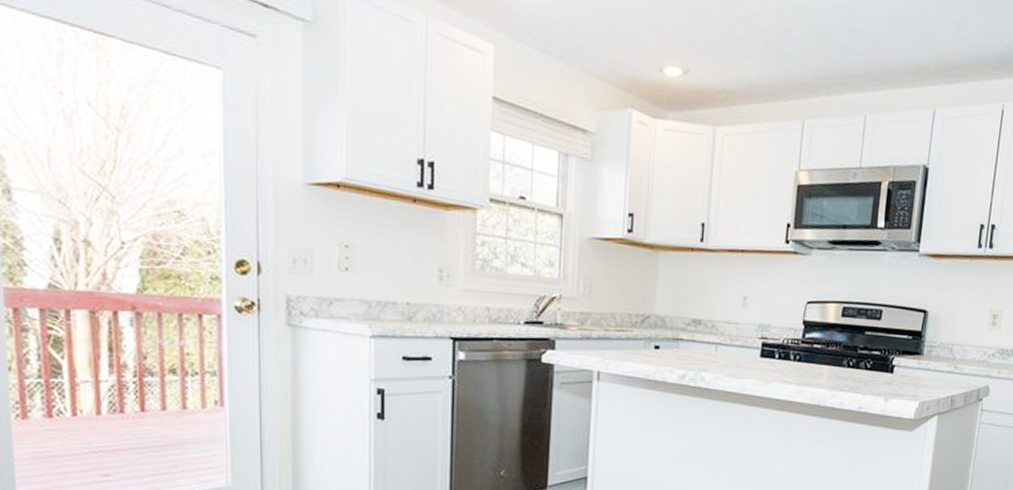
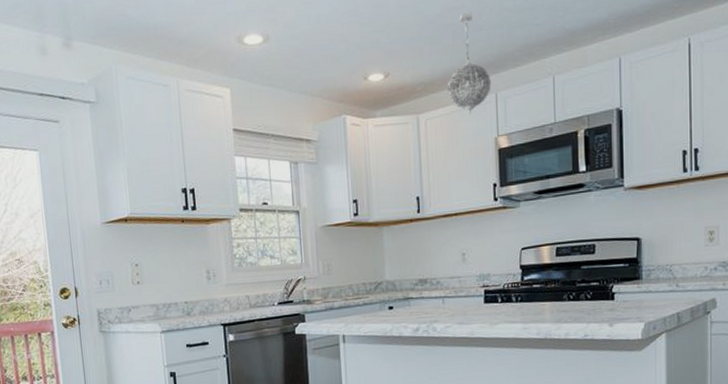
pendant light: none [750,18,800,138] -> present [447,12,492,114]

